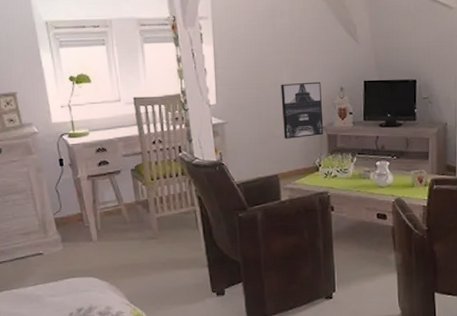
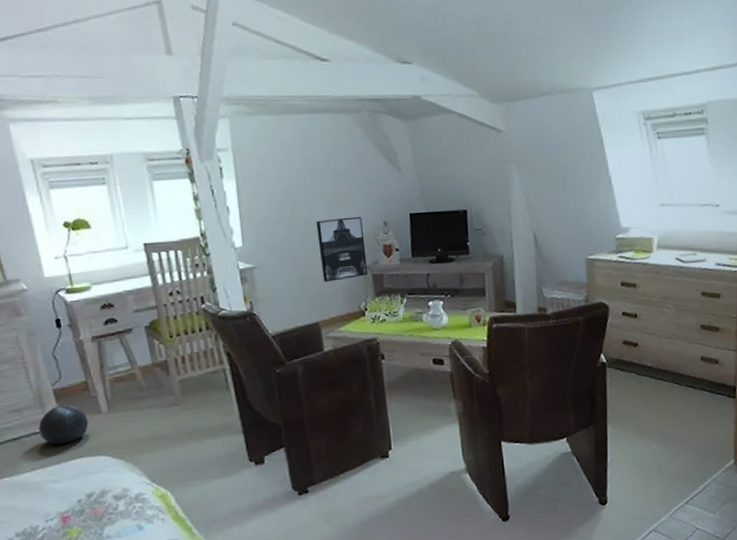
decorative ball: none [41,232,81,265] -> present [38,405,88,445]

